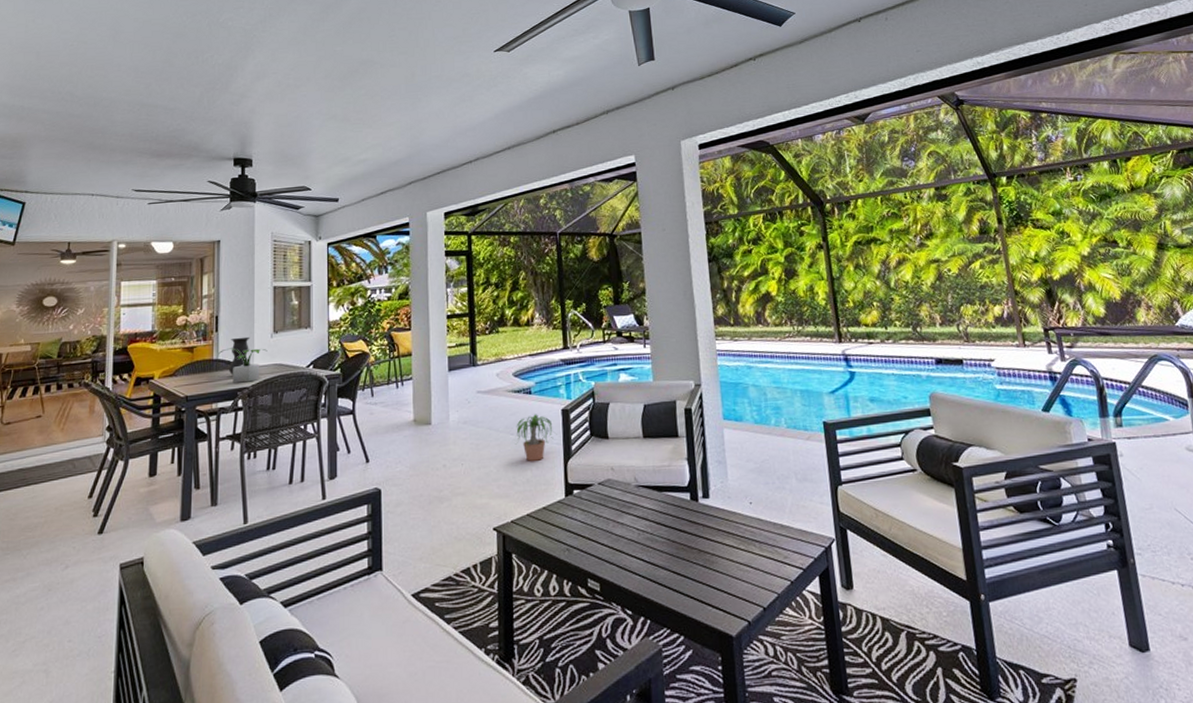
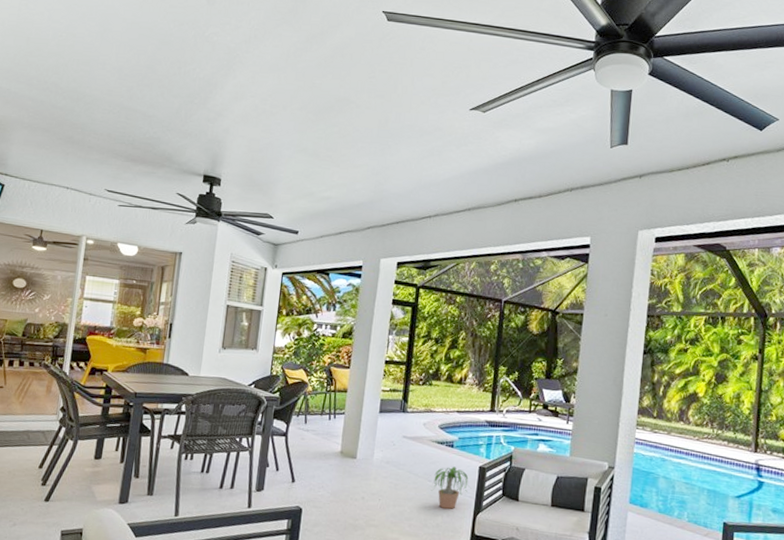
potted plant: present [218,348,268,383] -> none [169,355,214,390]
vase: present [228,336,251,376] -> none [176,346,200,381]

